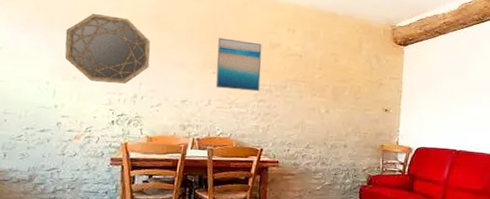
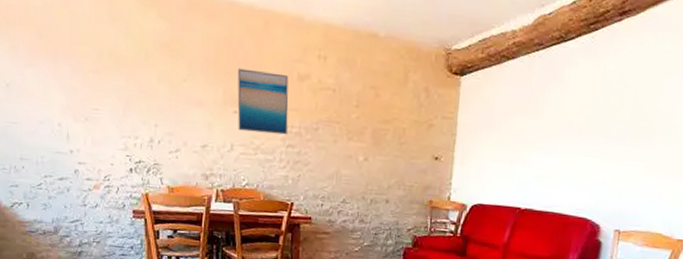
home mirror: present [64,13,151,84] -> none [71,40,164,126]

